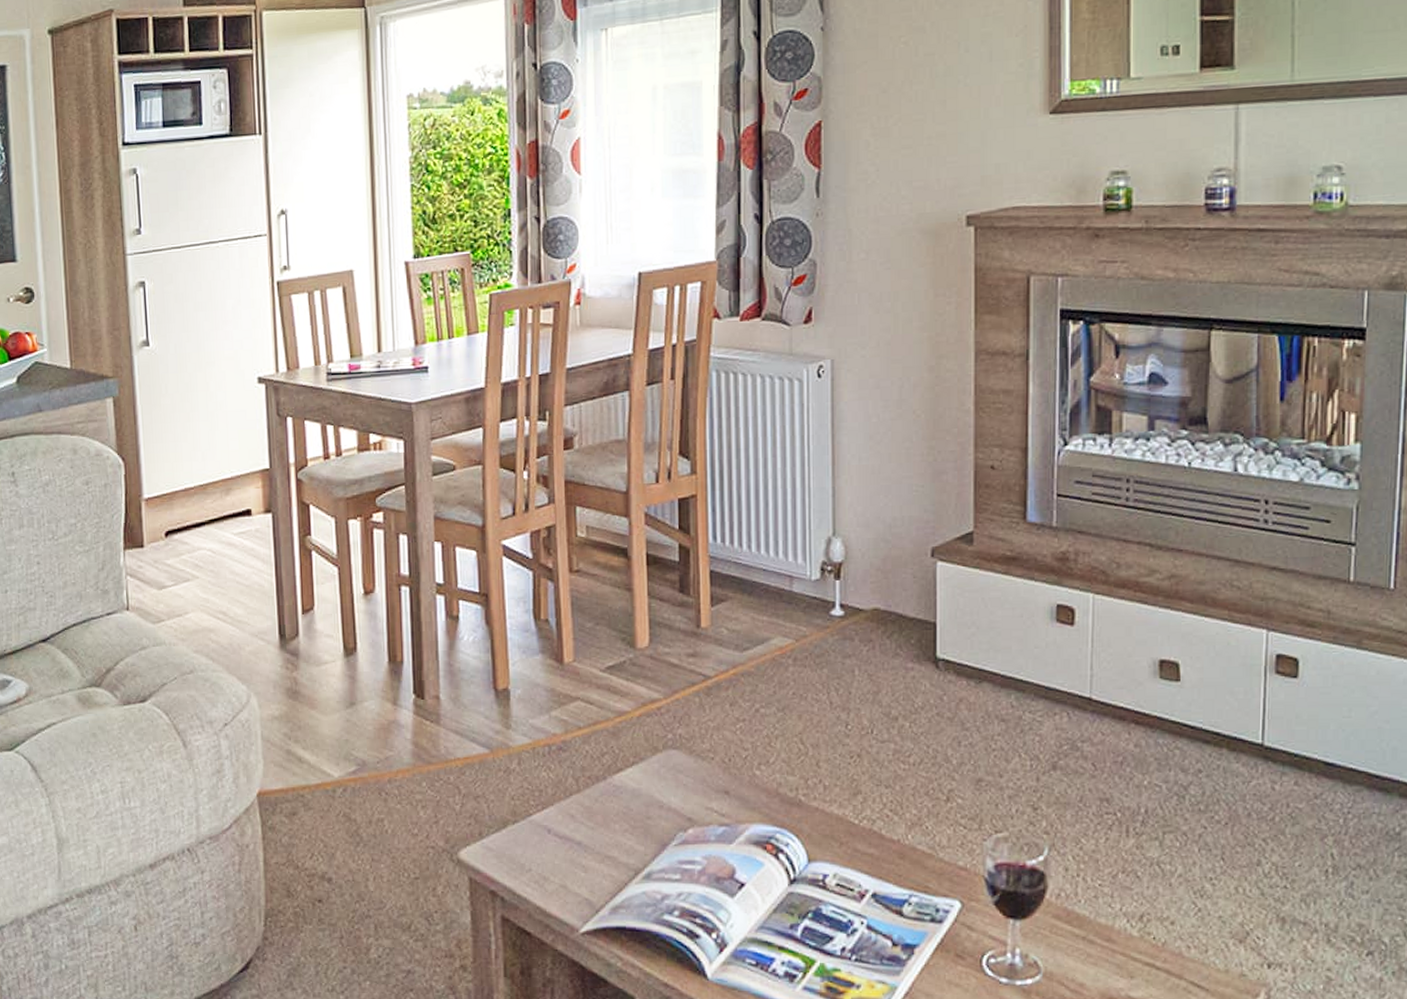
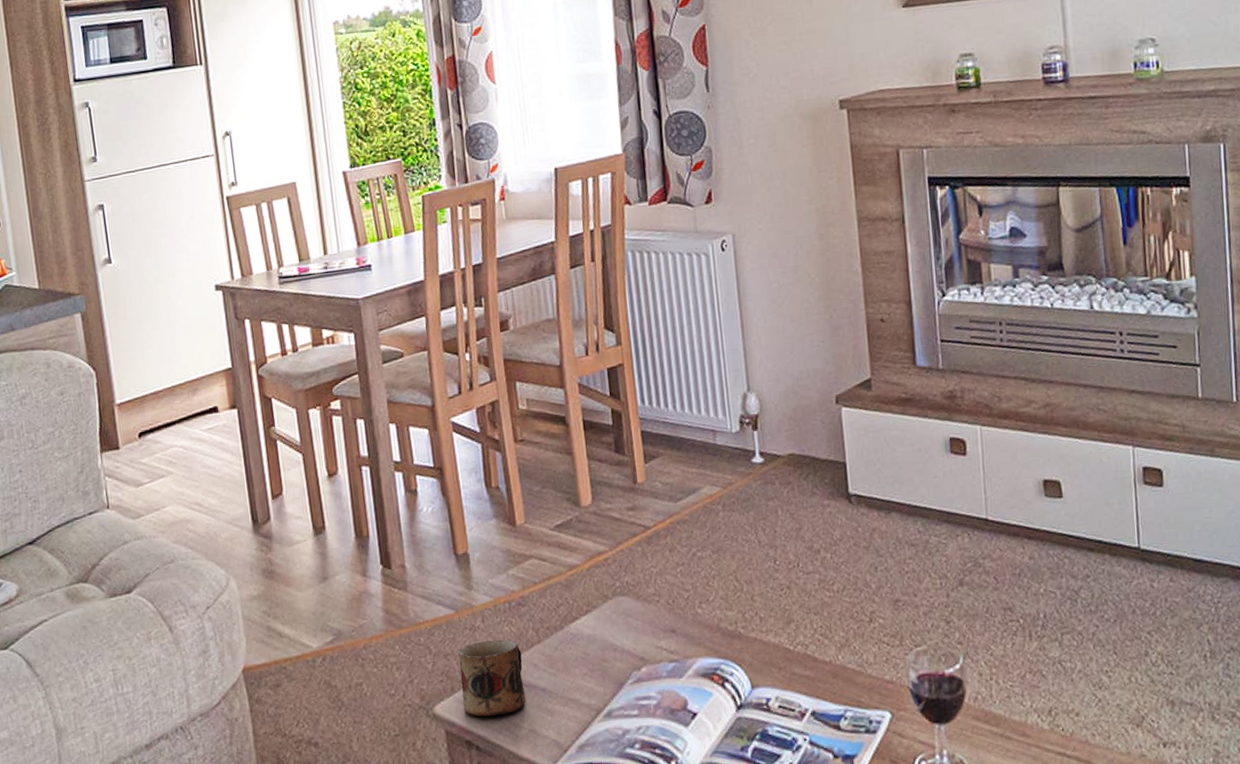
mug: none [489,785,560,867] -> present [458,640,526,717]

